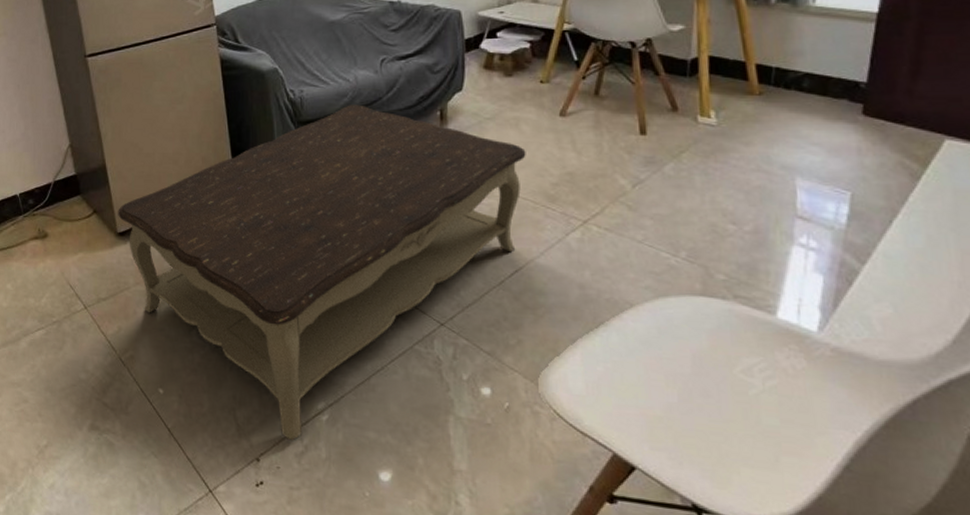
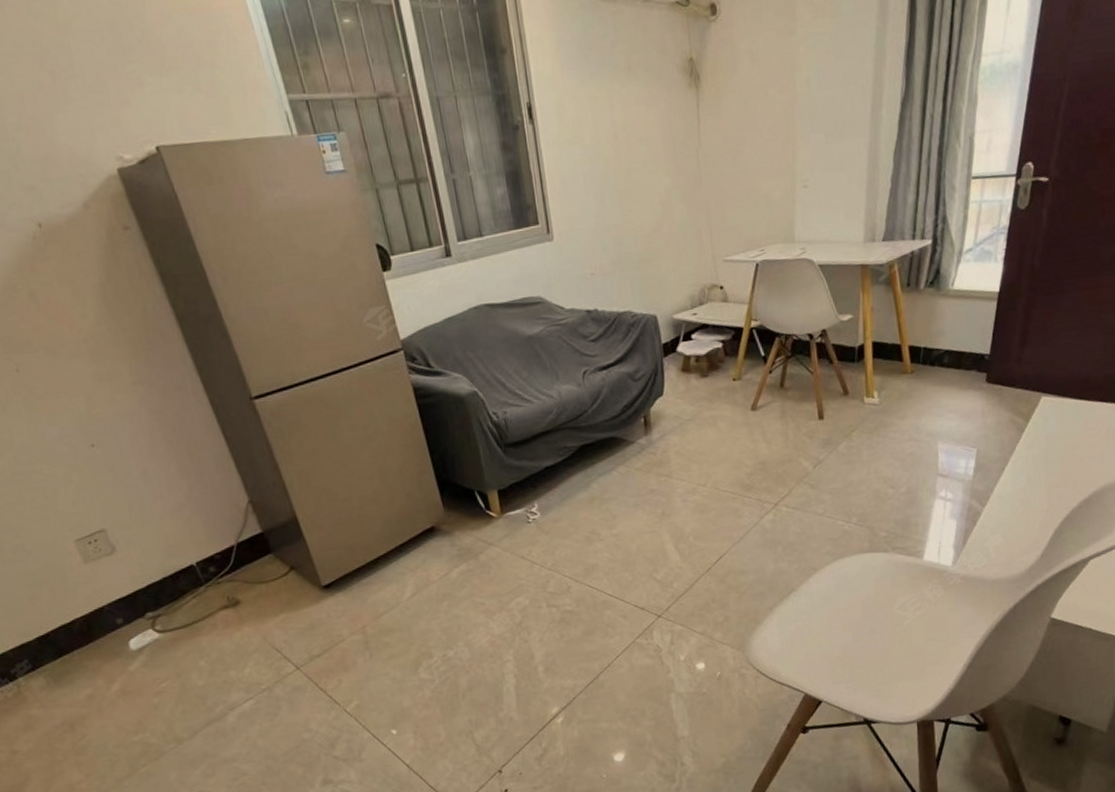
coffee table: present [118,105,526,441] -> none [319,420,724,748]

